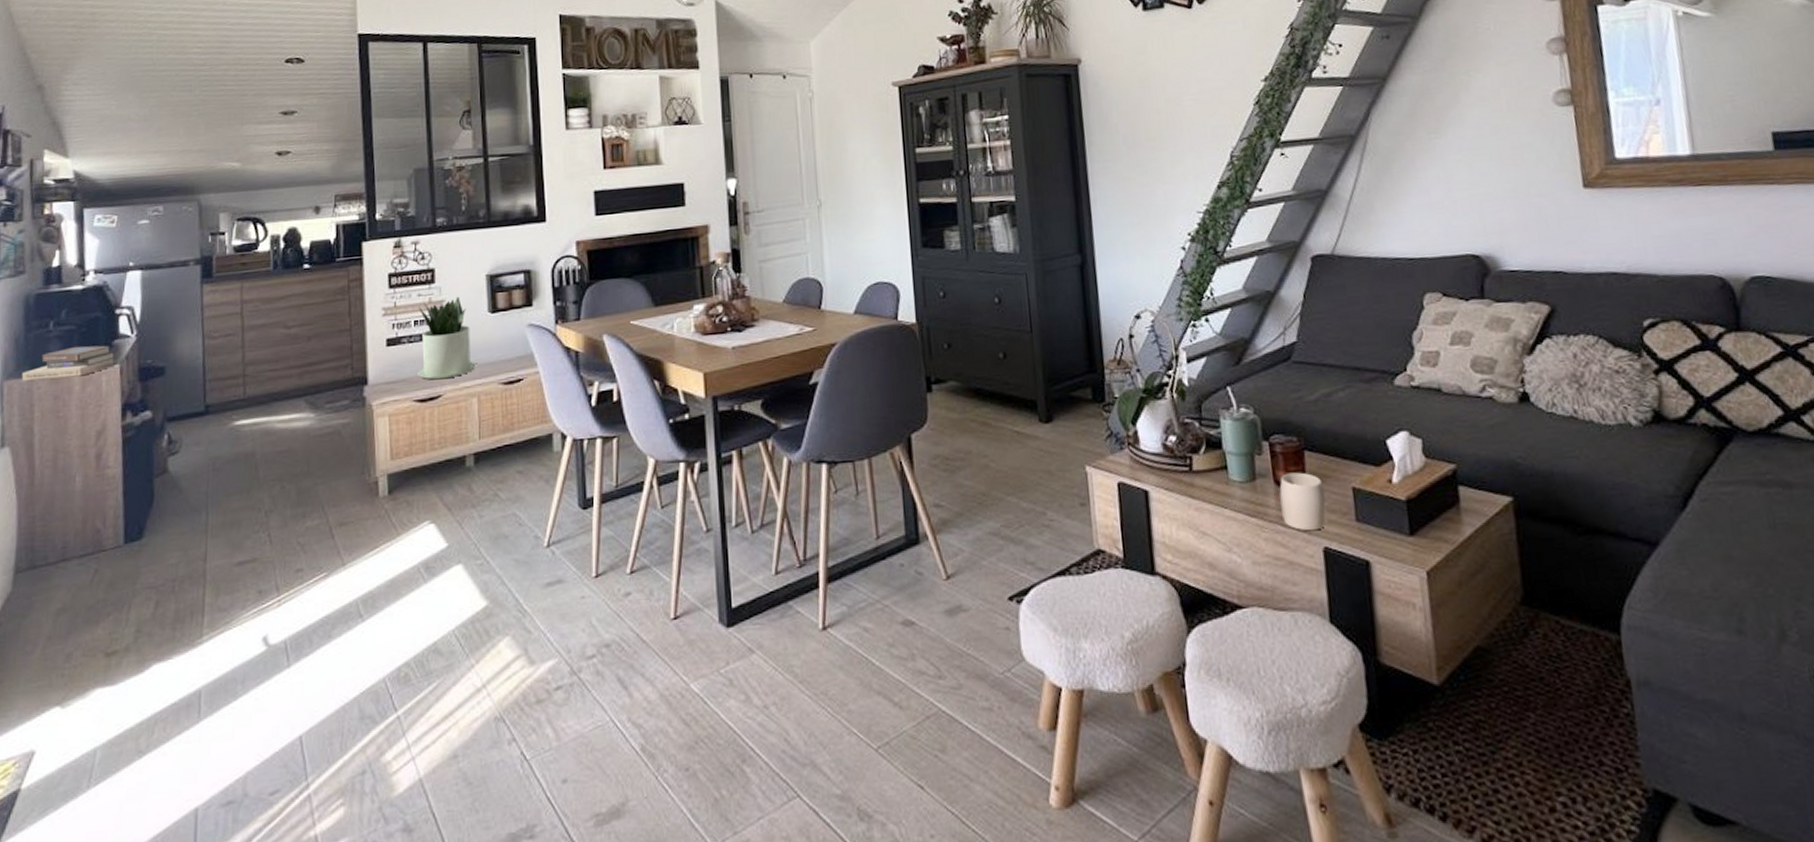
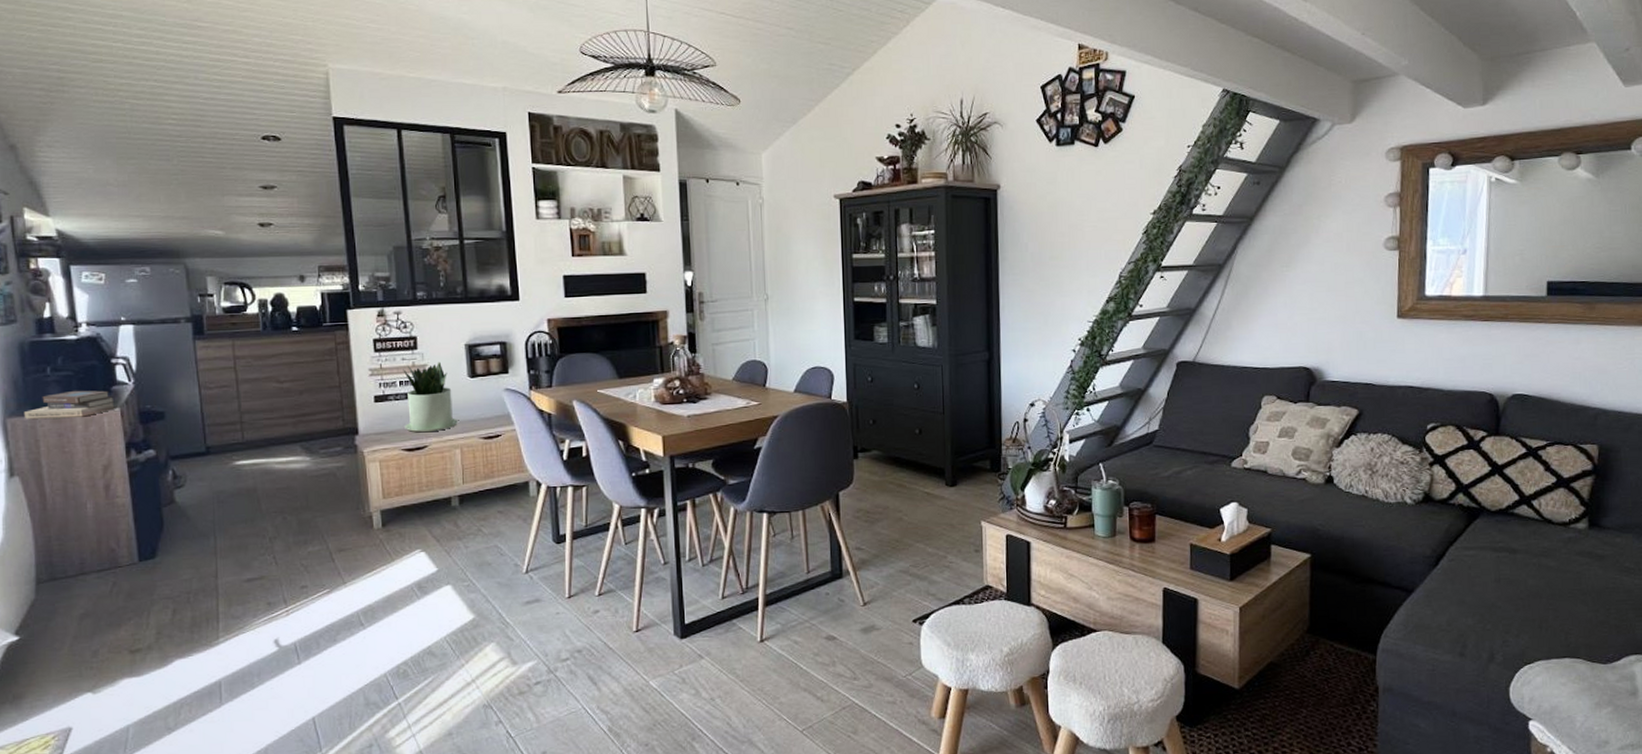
mug: present [1279,472,1327,532] -> none [1133,531,1169,576]

